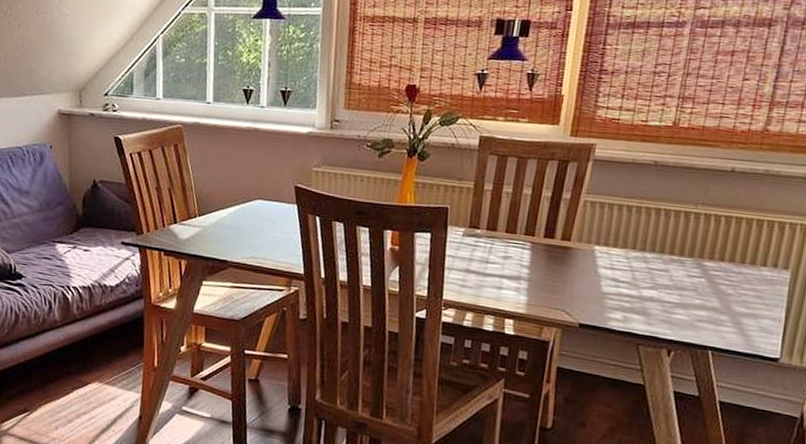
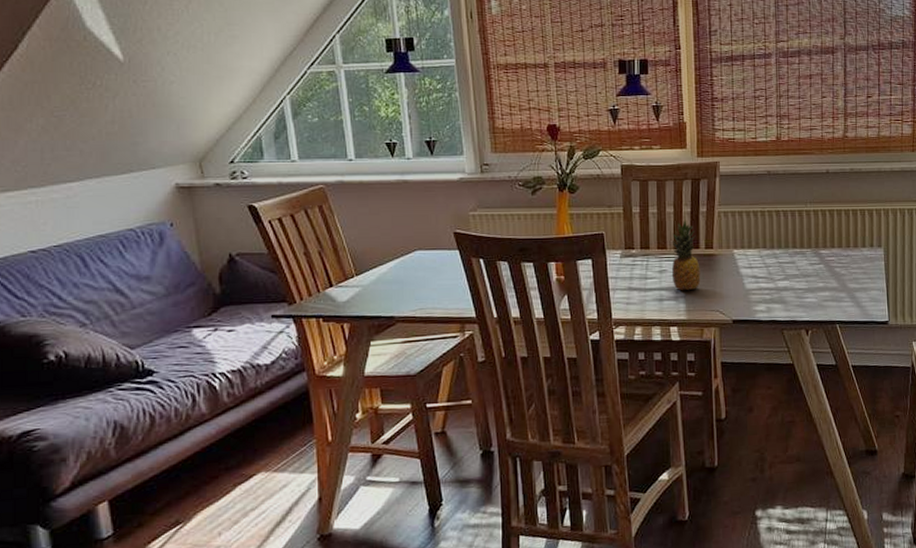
fruit: none [516,204,553,284] -> present [671,219,701,291]

